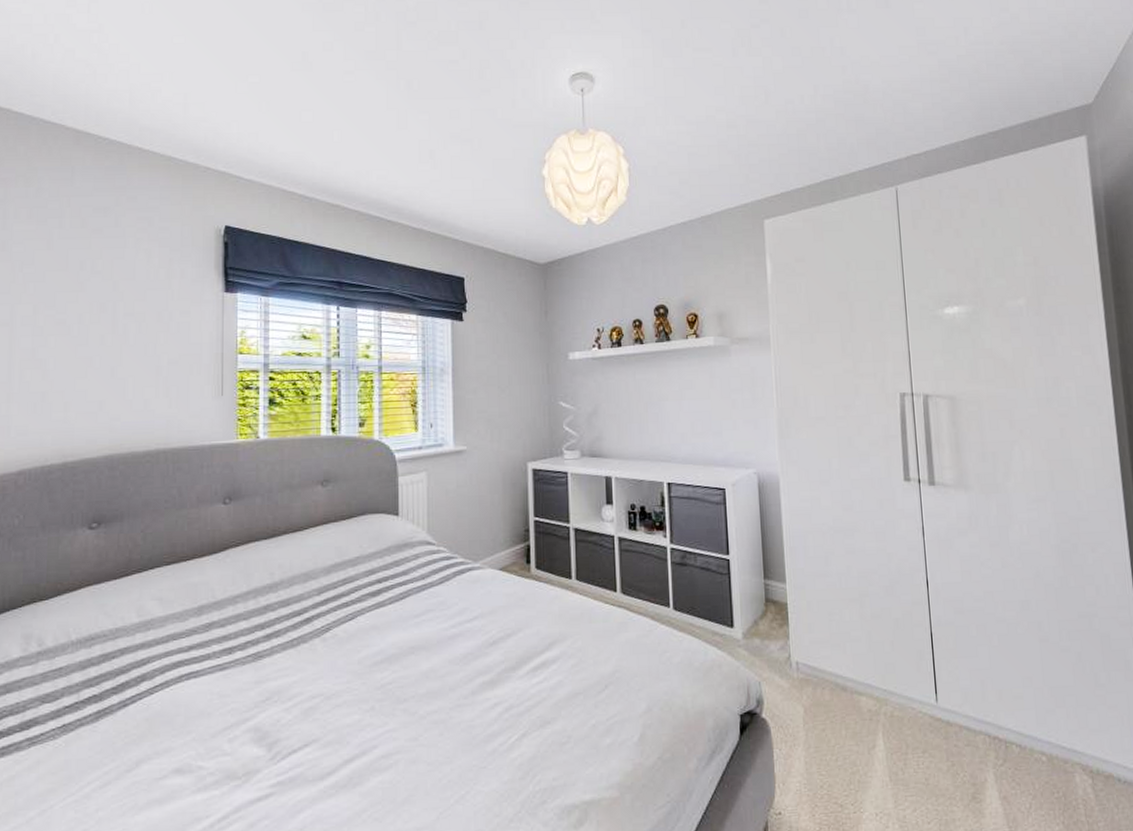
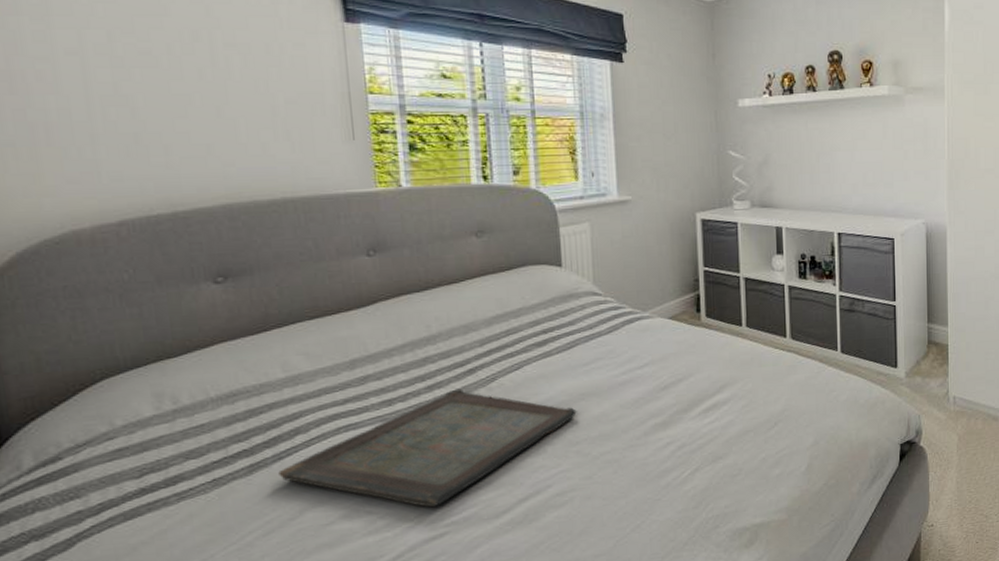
serving tray: none [122,638,406,765] -> present [278,388,577,508]

